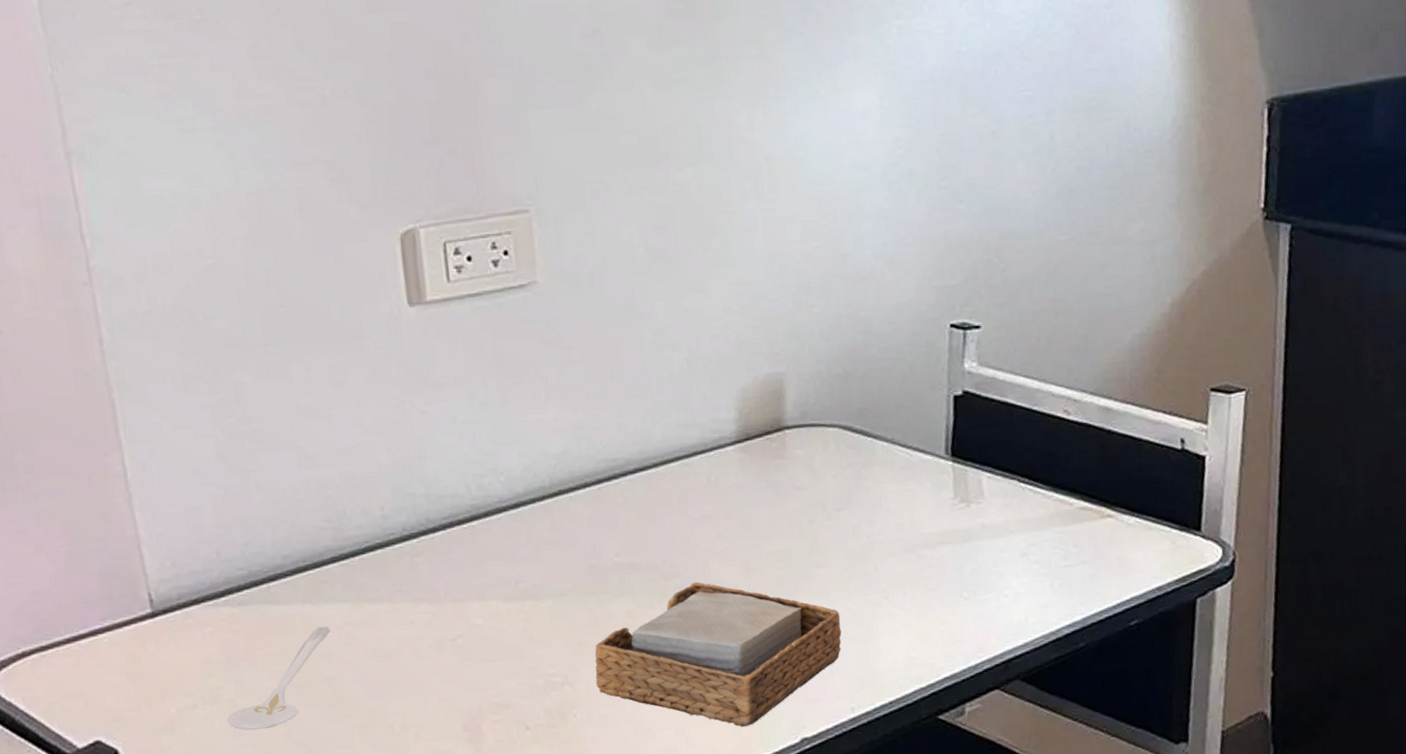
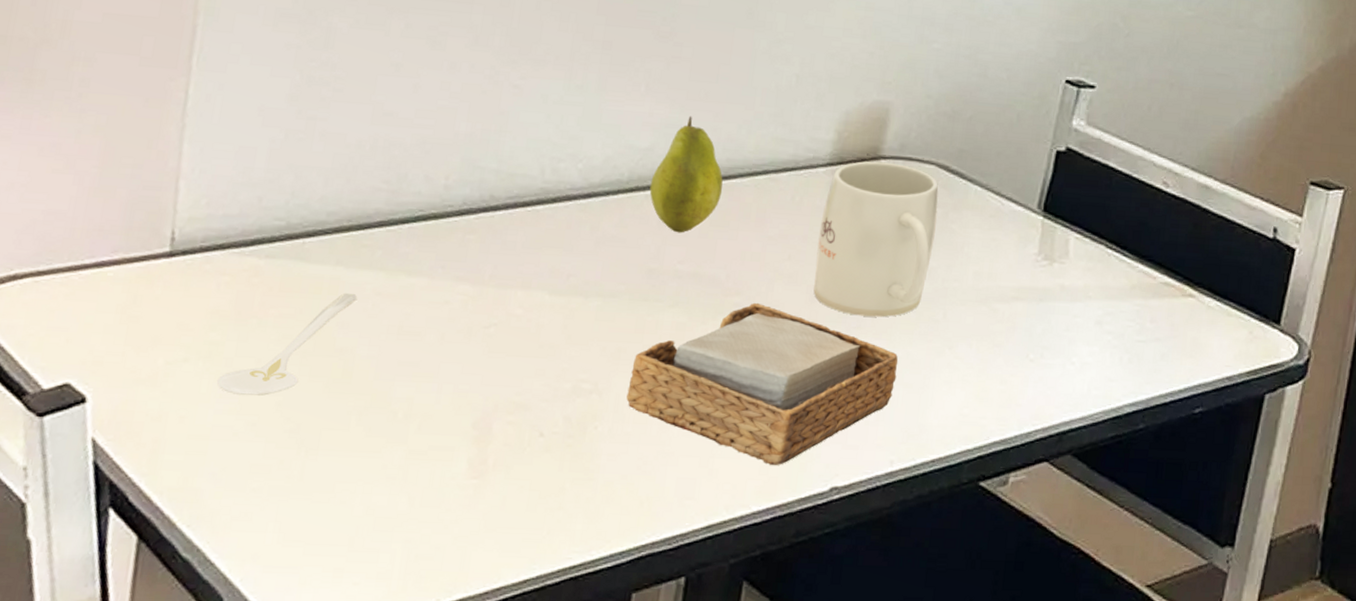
fruit: none [571,415,641,528] -> present [649,115,723,233]
mug: none [740,431,852,581] -> present [813,161,939,317]

